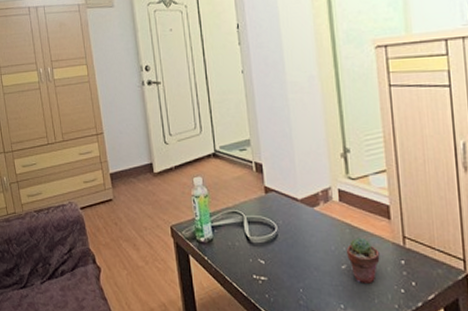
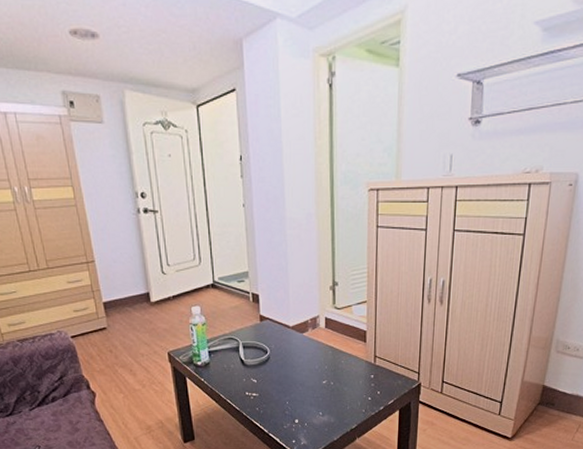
potted succulent: present [347,237,380,284] -> none [328,357,355,394]

